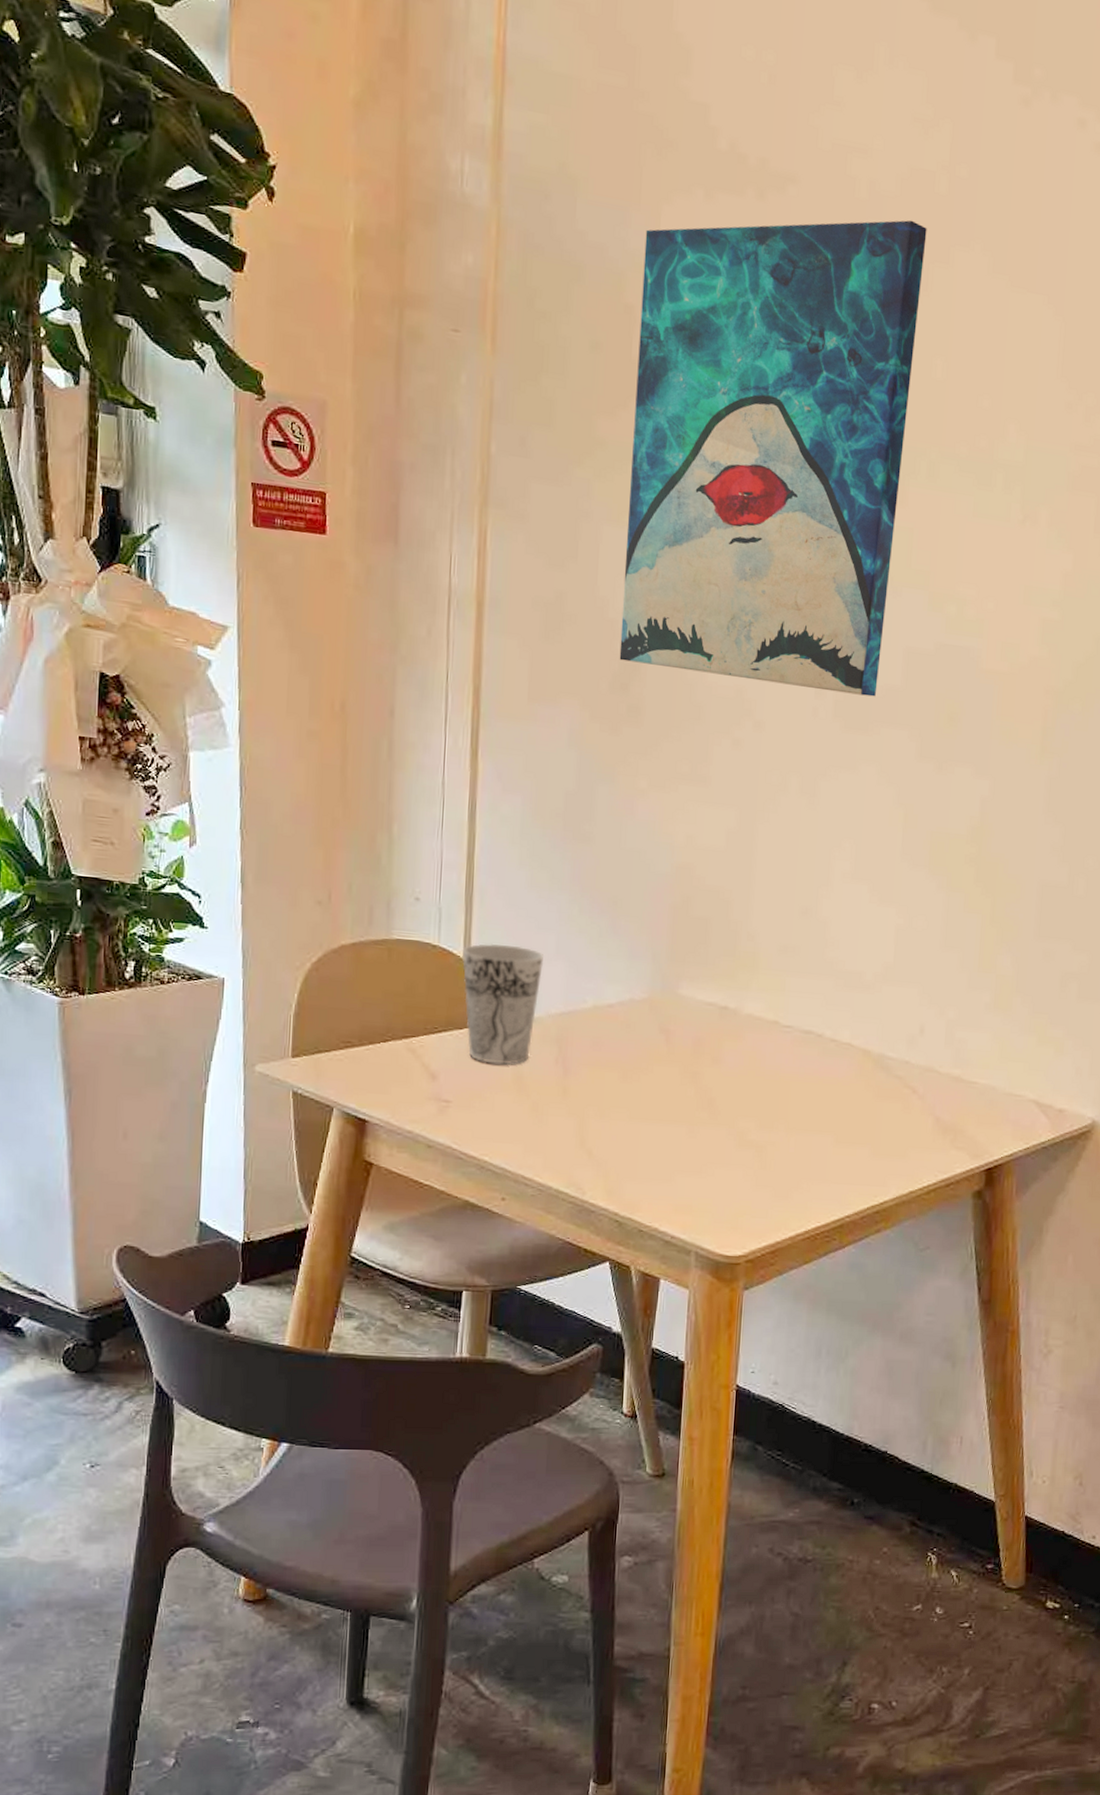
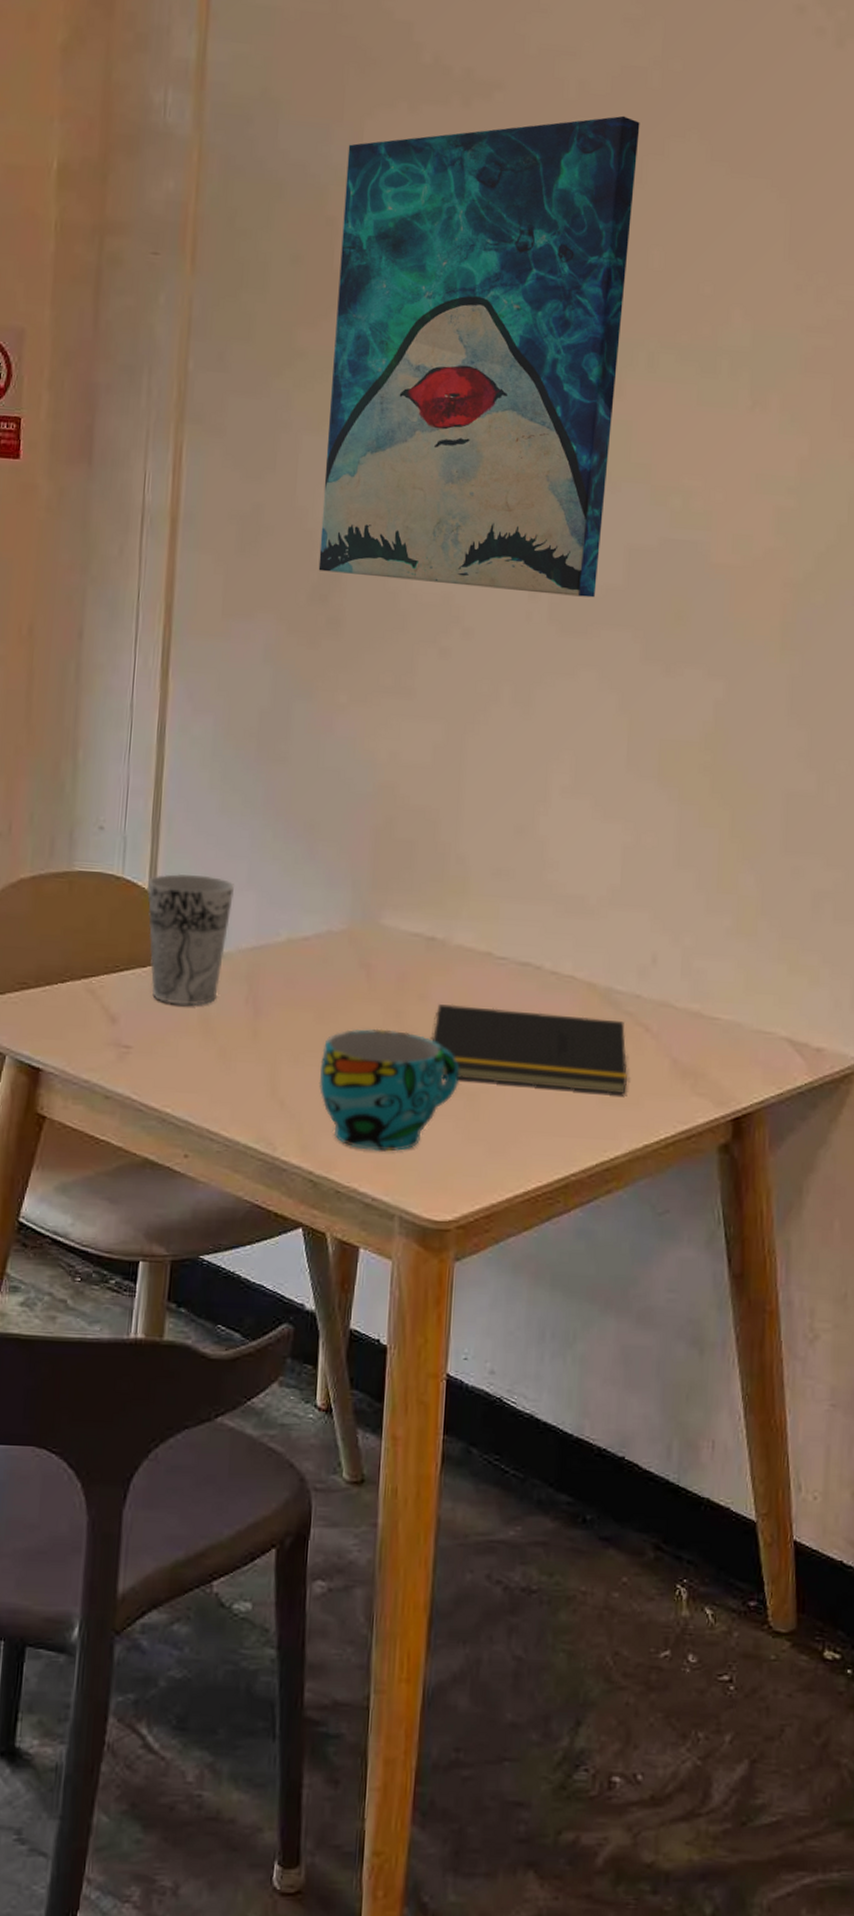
cup: none [623,1087,749,1196] -> present [319,1028,460,1152]
notepad: none [723,1066,896,1147] -> present [430,1004,627,1094]

